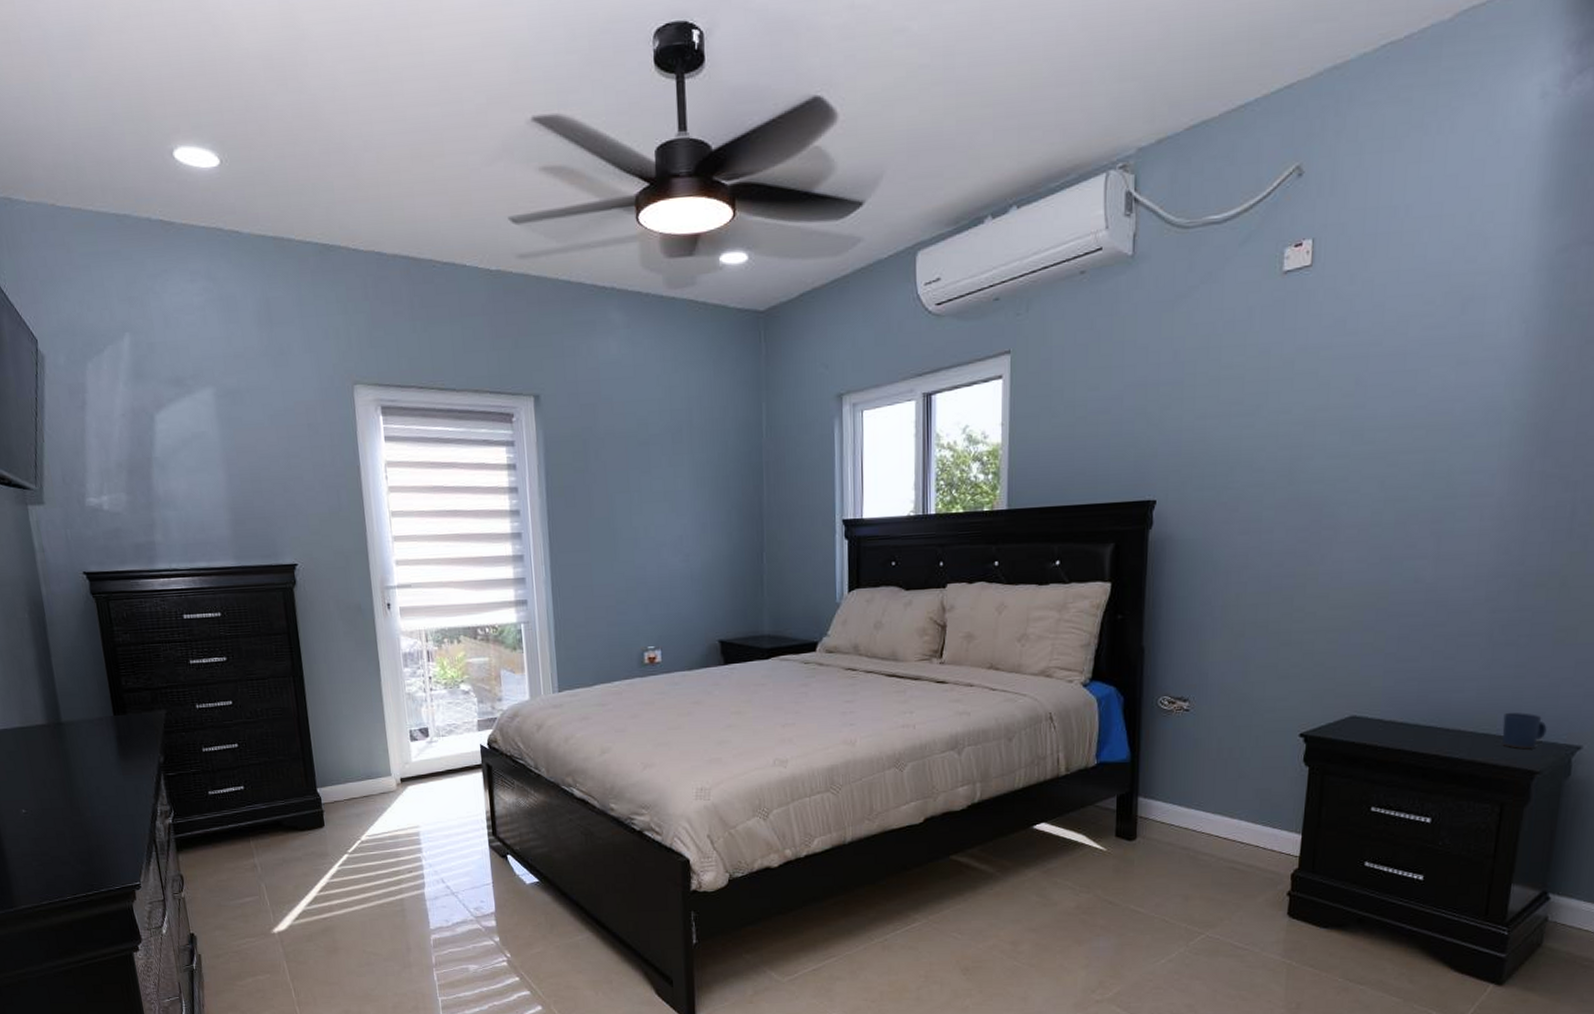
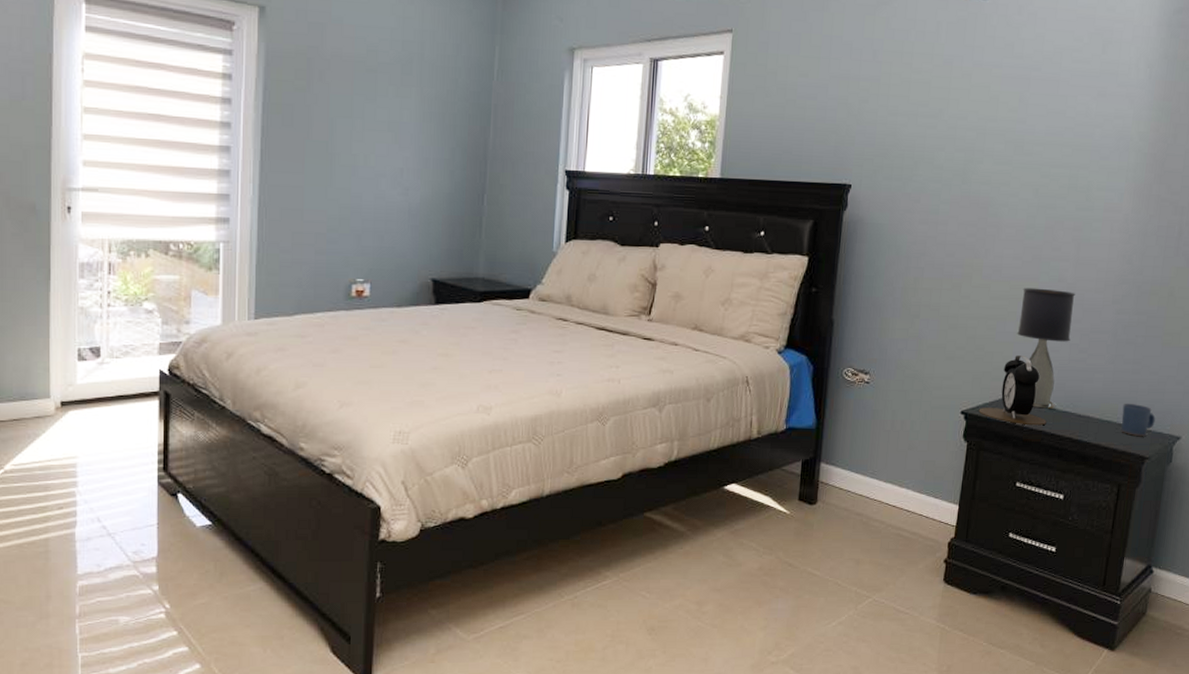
alarm clock: none [1321,667,1406,745] -> present [978,354,1047,426]
table lamp: none [1365,592,1437,725] -> present [1017,287,1075,409]

